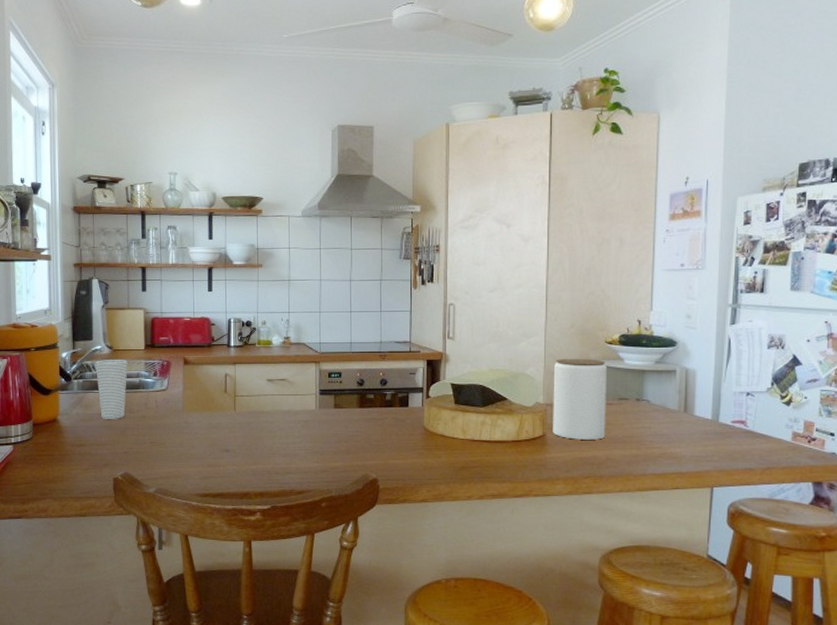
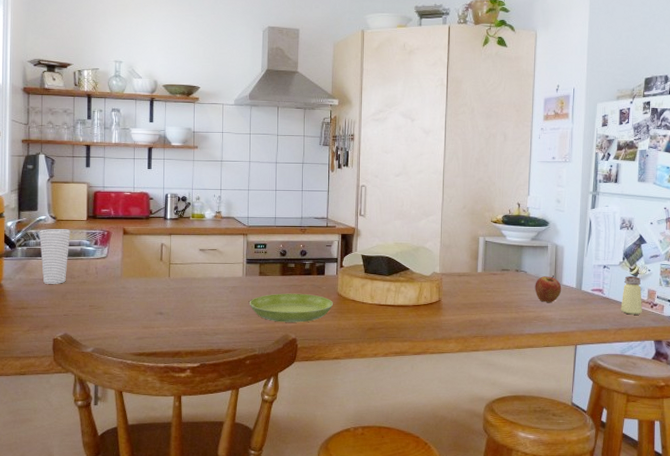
saucer: none [324,427,420,461] -> present [250,293,334,323]
jar: present [553,358,608,440] -> none [447,234,493,305]
fruit: none [660,405,694,437] -> present [535,275,562,302]
saltshaker: none [769,405,797,451] -> present [620,276,642,315]

